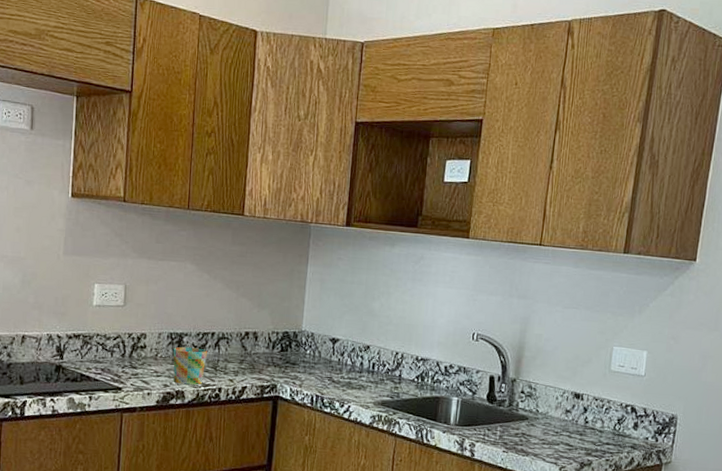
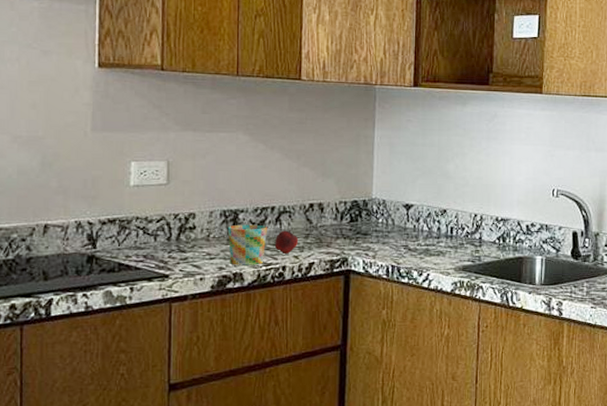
apple: none [212,354,234,378] -> present [274,229,299,255]

